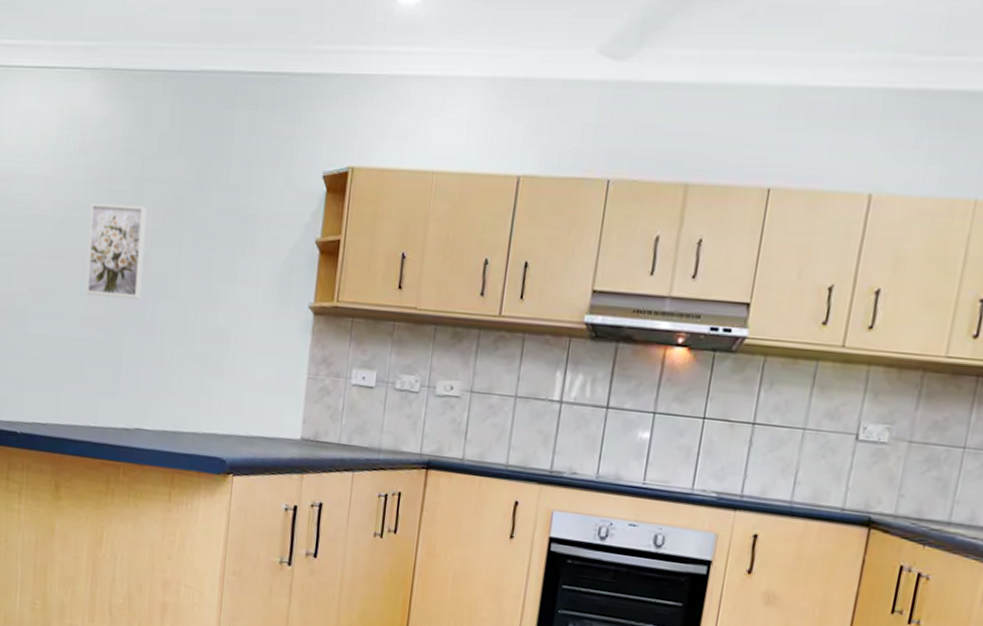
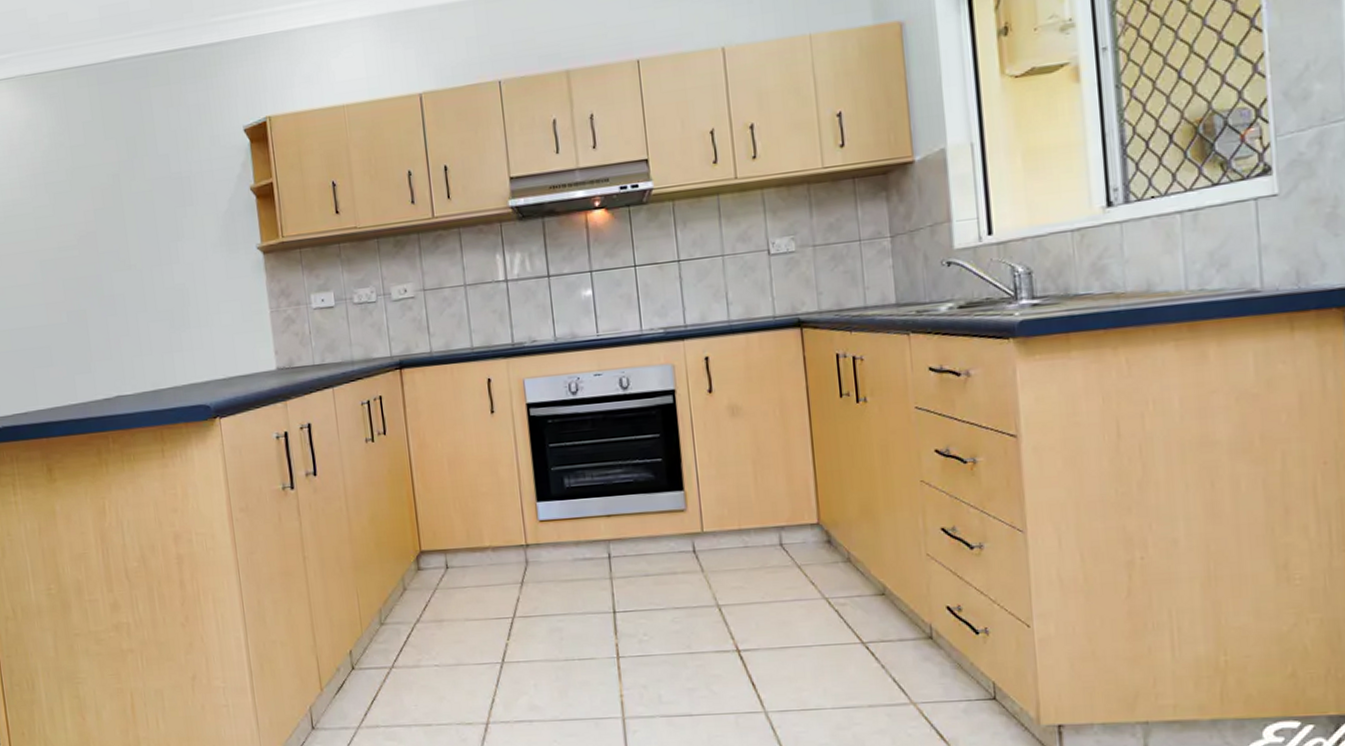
wall art: present [85,203,147,299] -> none [29,191,97,283]

